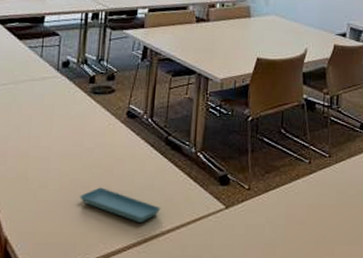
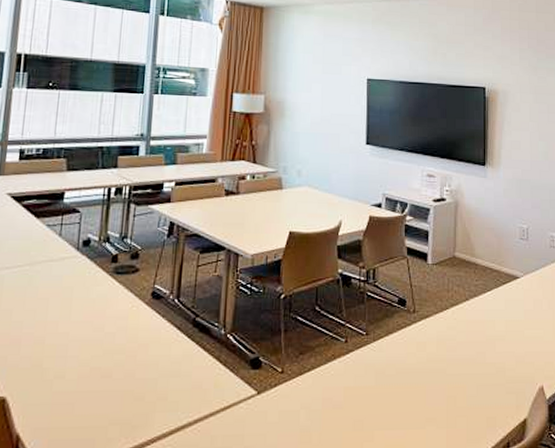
saucer: present [80,187,161,222] -> none [100,375,188,413]

